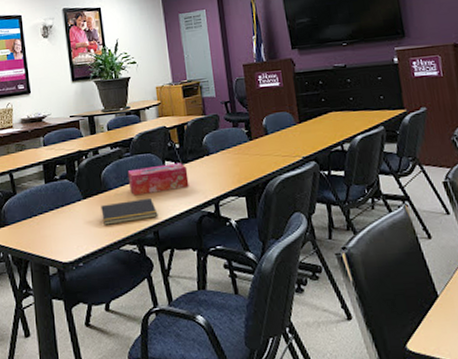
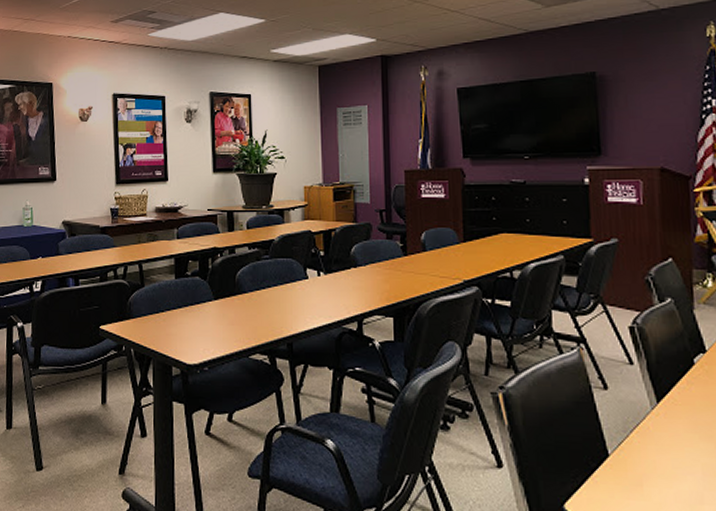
notepad: present [100,197,158,225] -> none [231,306,294,331]
tissue box: present [127,163,189,196] -> none [264,272,331,303]

